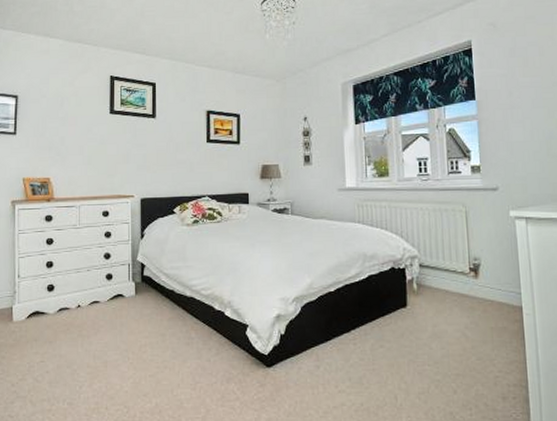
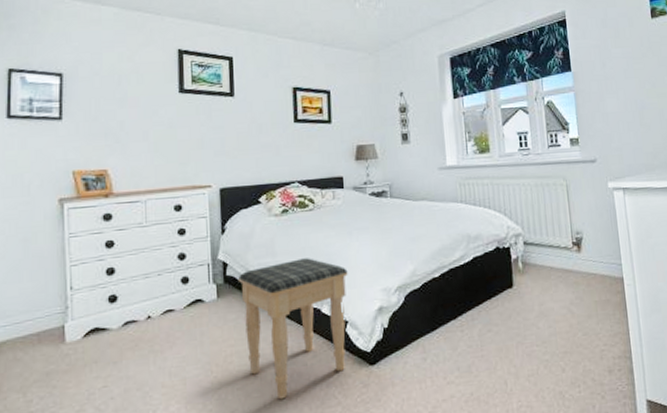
footstool: none [153,265,250,389] -> present [237,258,348,400]

